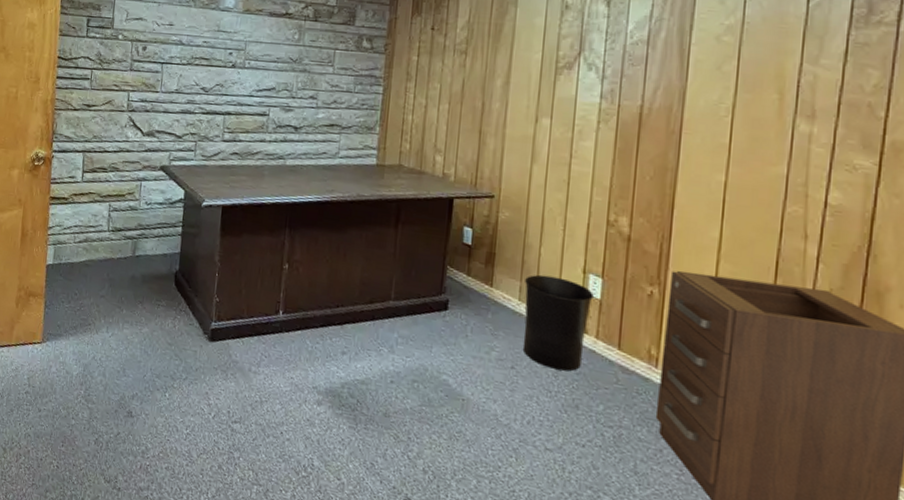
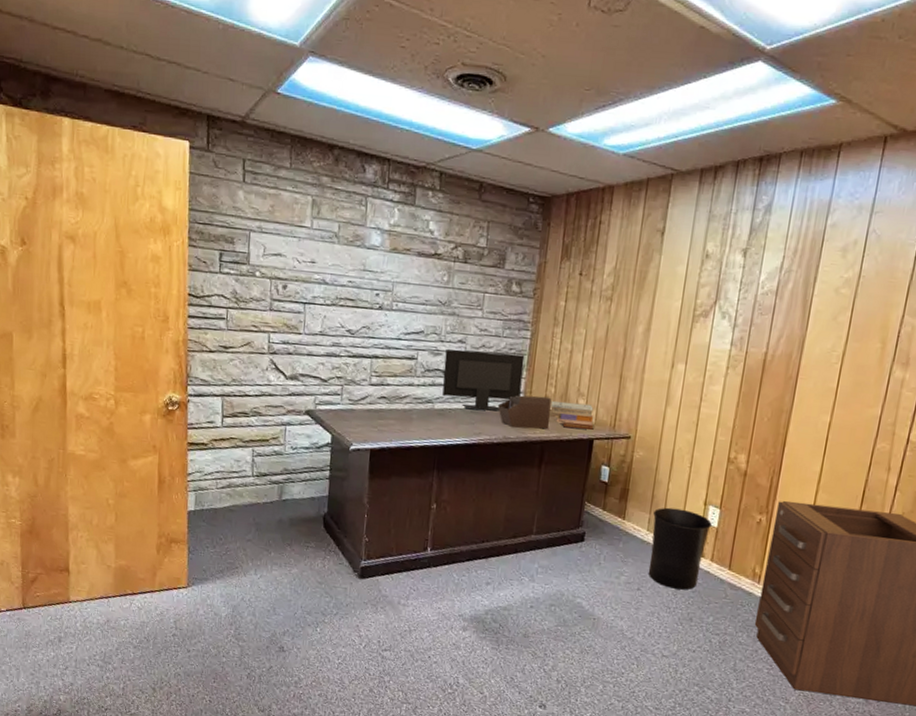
computer monitor: none [294,105,377,168] -> present [442,349,525,411]
sewing box: none [350,151,407,187] -> present [497,394,552,430]
books: none [406,157,454,188] -> present [551,400,594,430]

